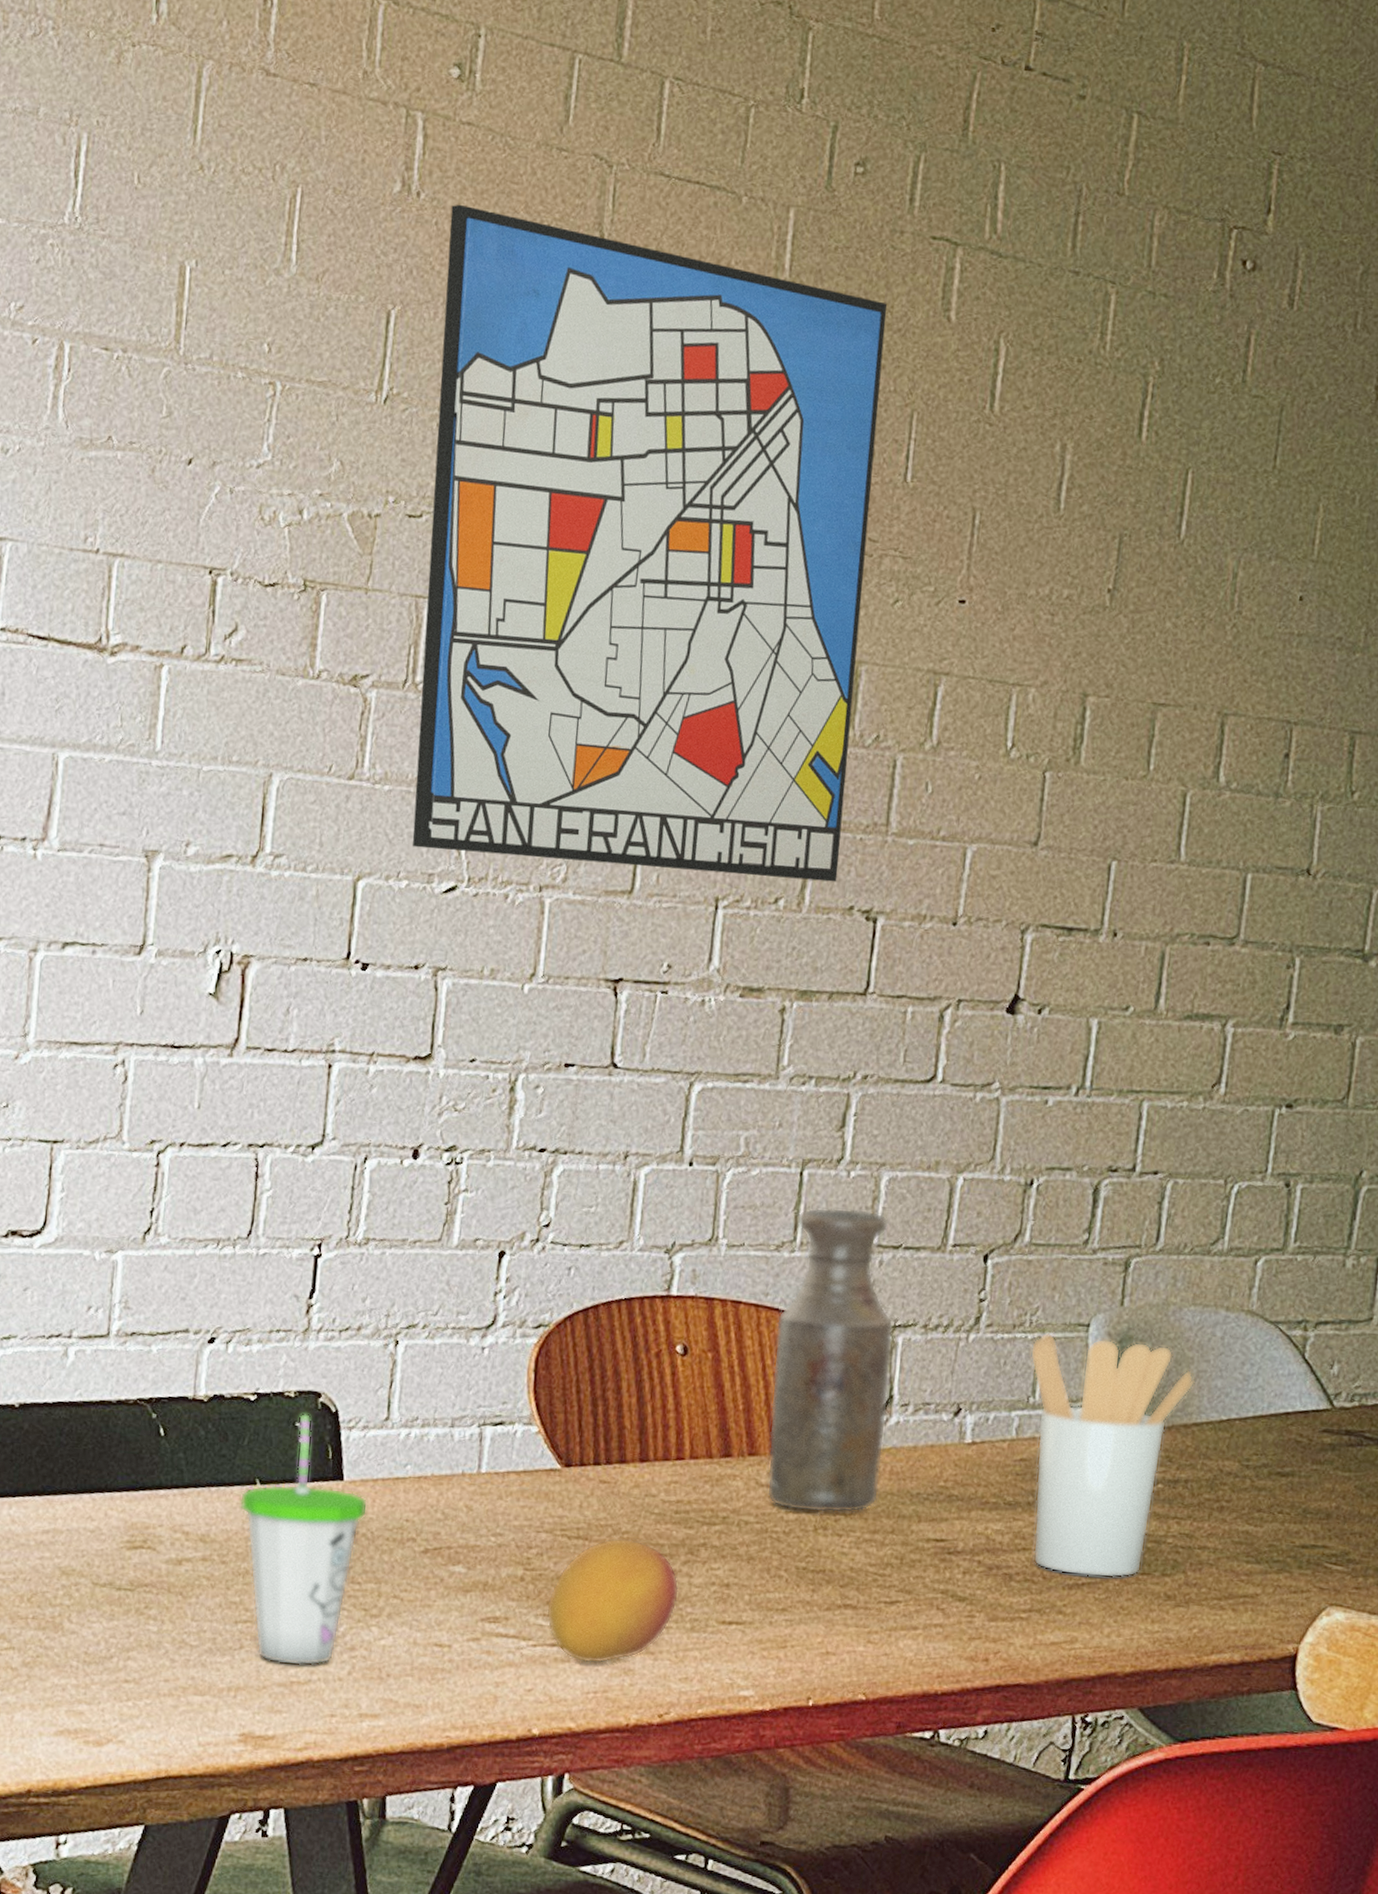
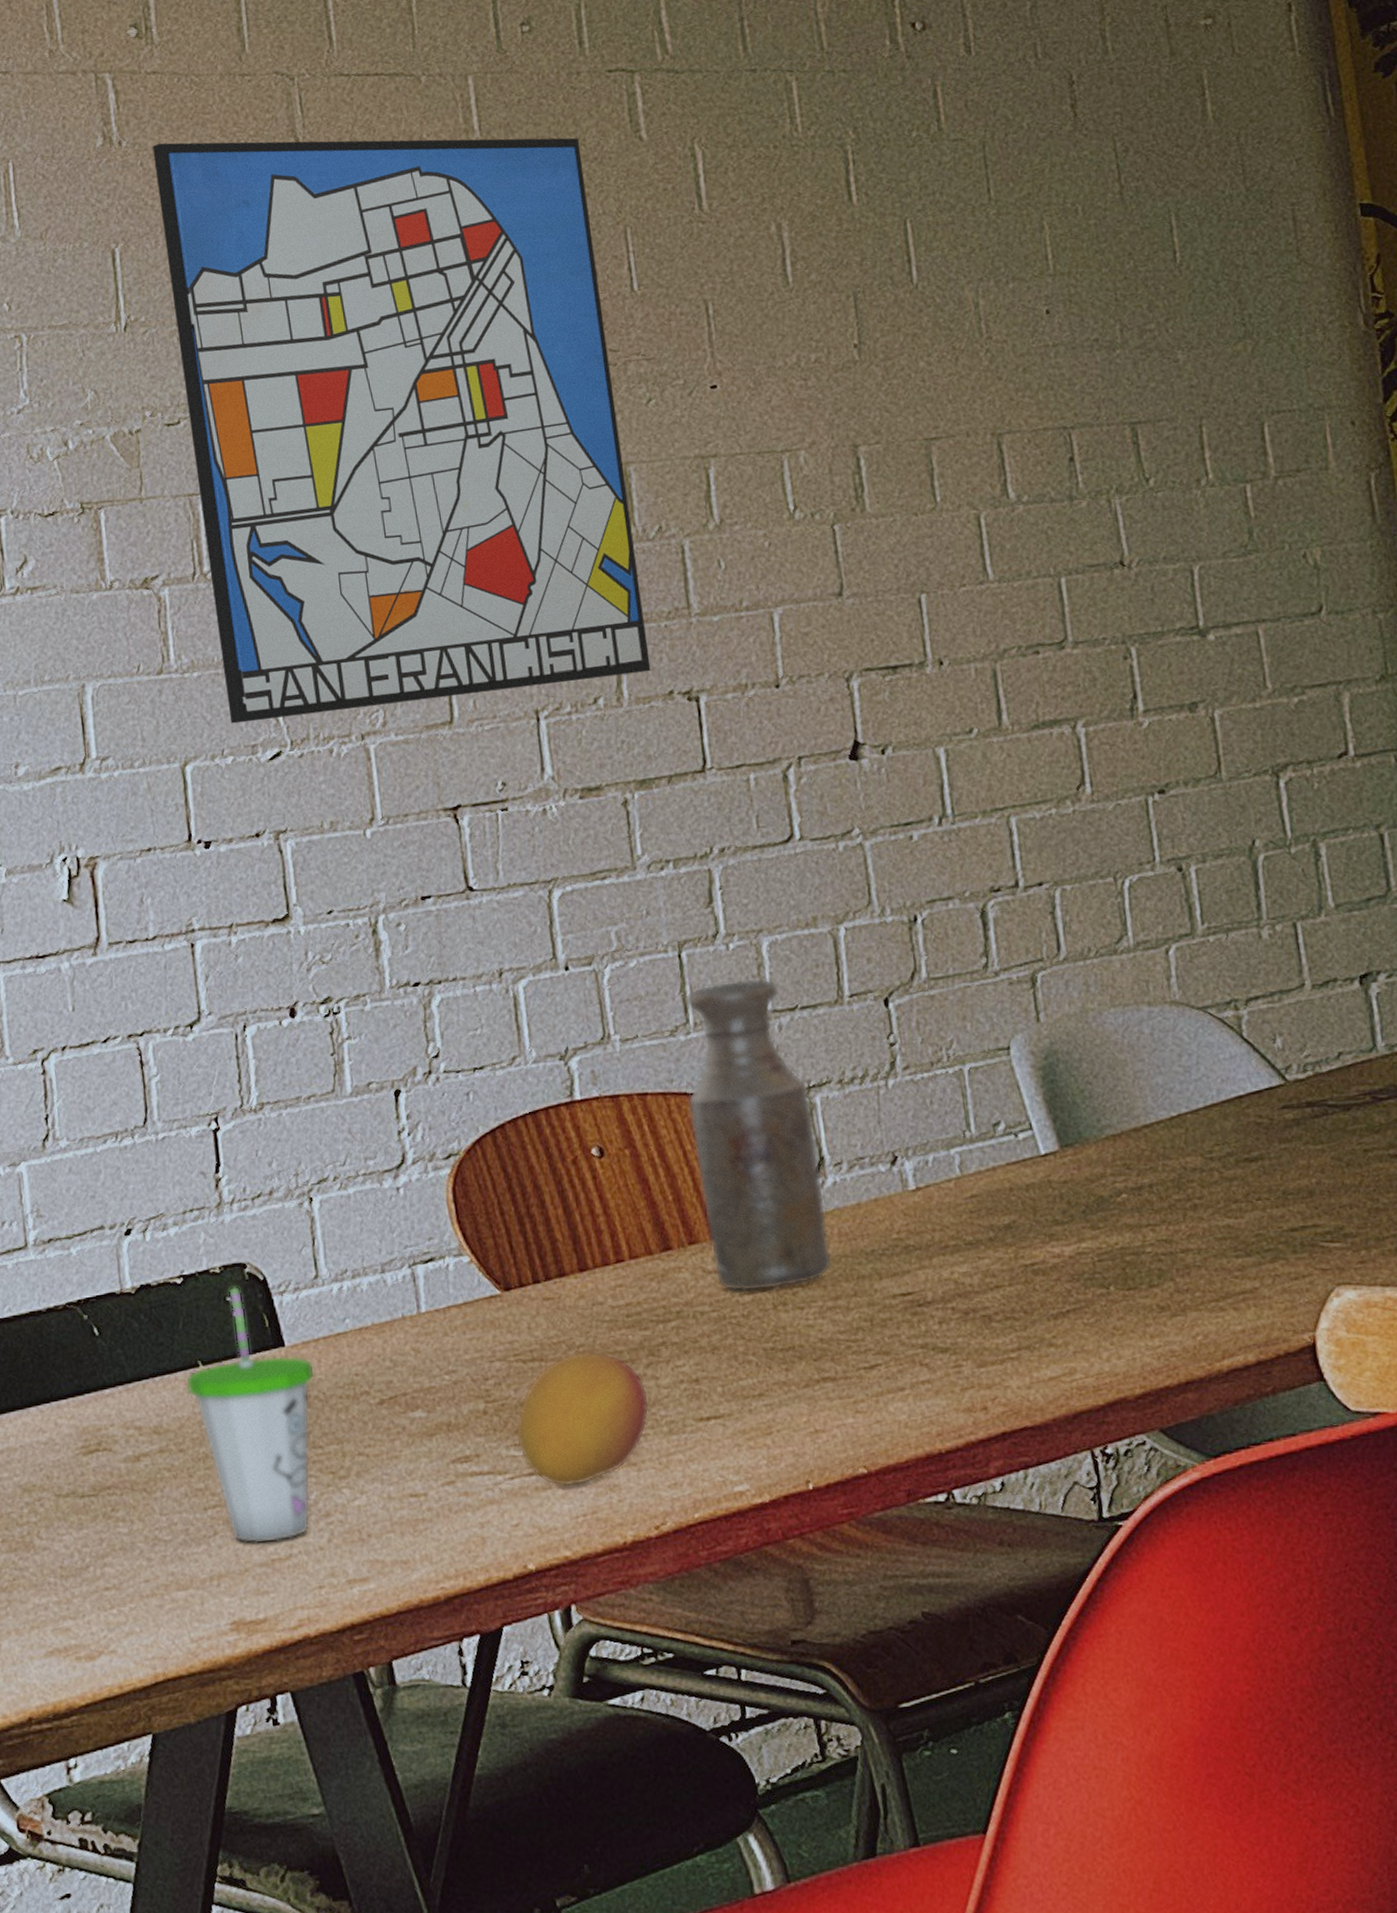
utensil holder: present [1030,1332,1195,1578] -> none [954,1053,1134,1305]

